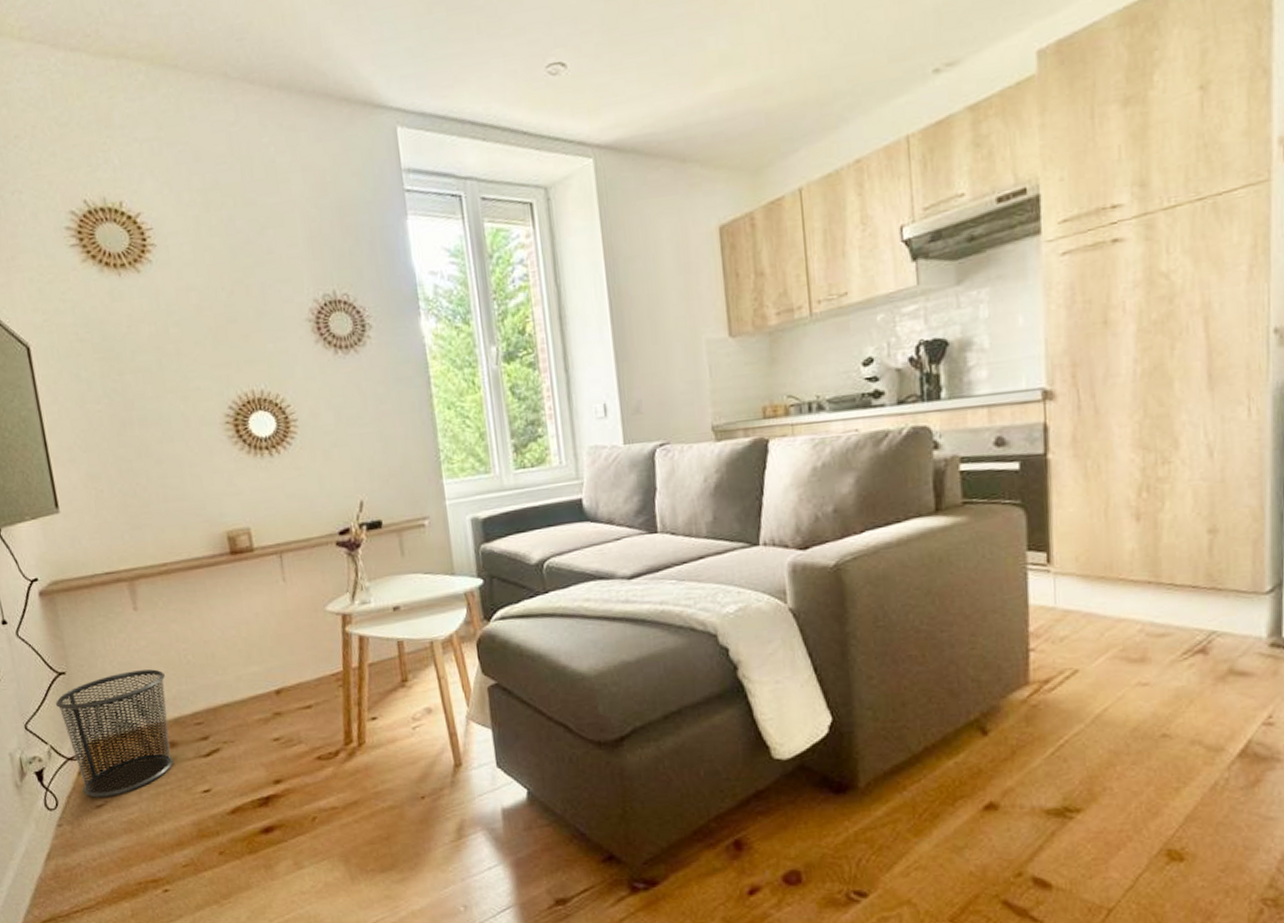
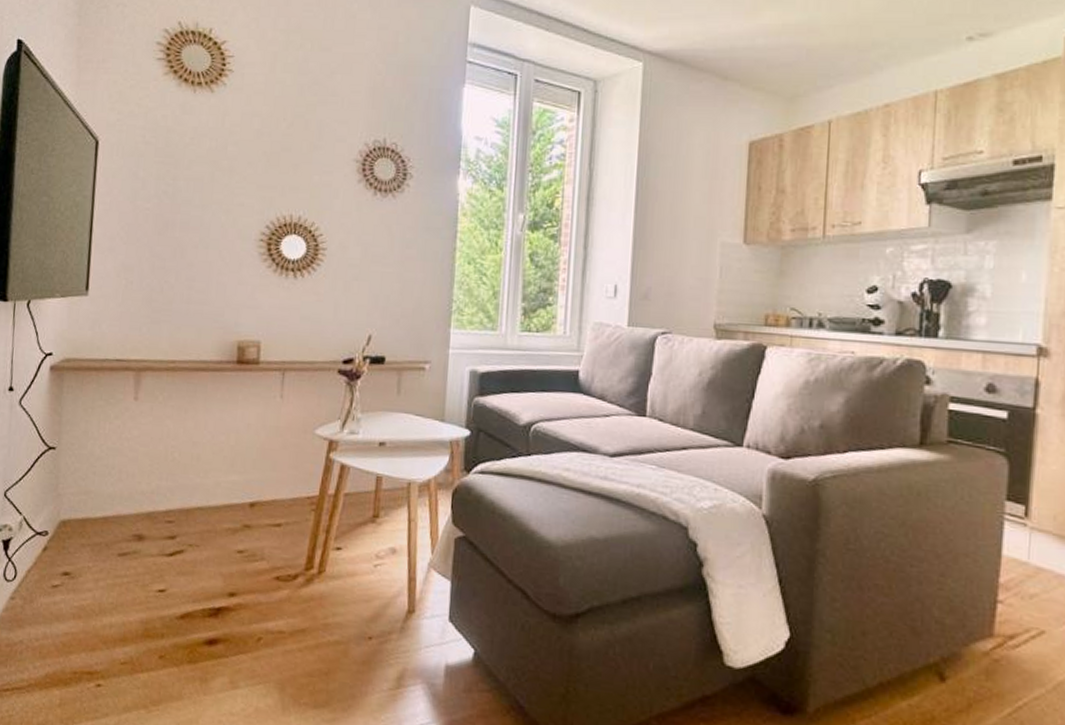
waste bin: present [55,669,174,798] -> none [38,457,149,579]

